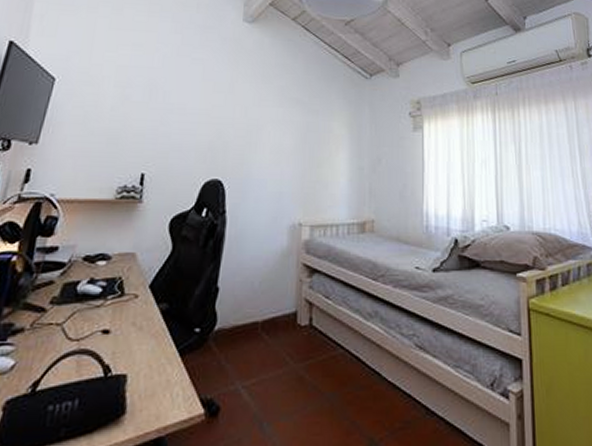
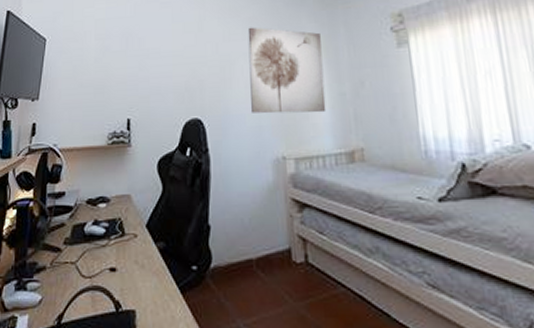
wall art: none [272,95,347,184] -> present [247,27,327,114]

